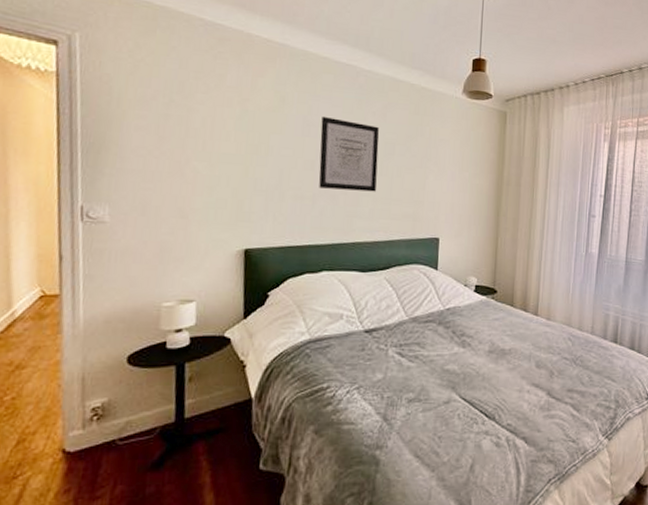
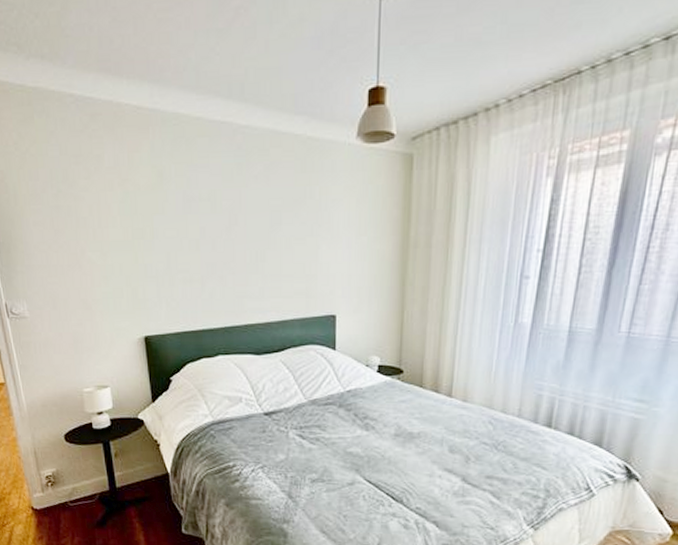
wall art: present [319,116,379,192] -> none [201,187,264,269]

